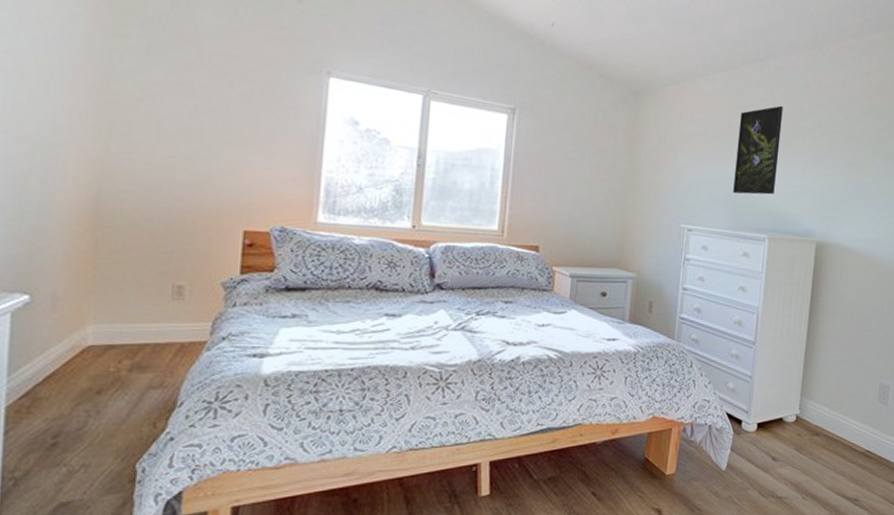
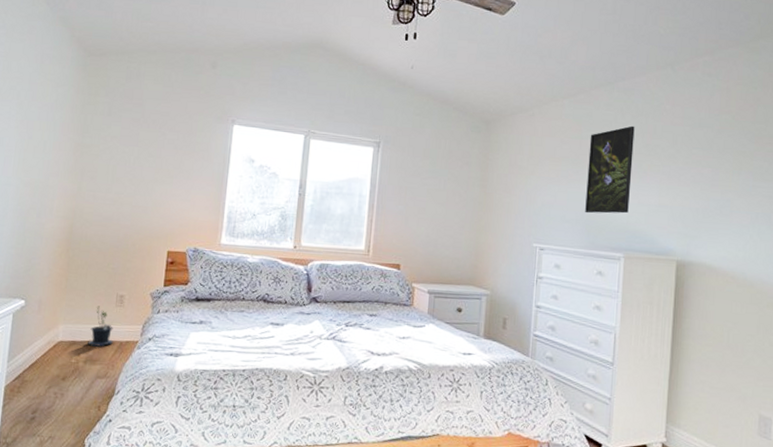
potted plant: none [132,299,171,351] -> present [87,306,113,347]

